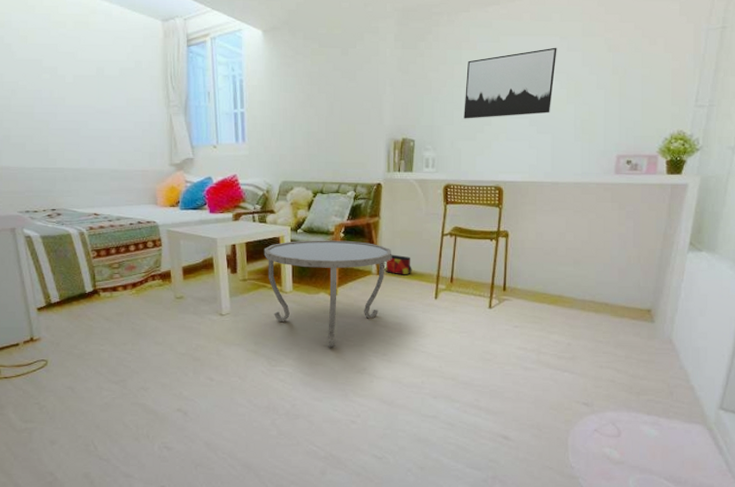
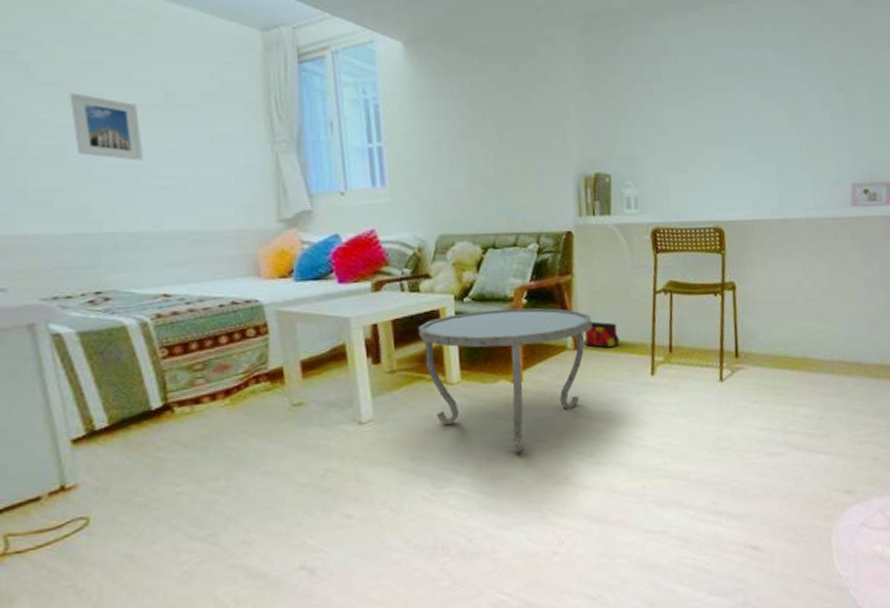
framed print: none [36,67,82,117] -> present [69,93,143,161]
wall art: present [464,47,557,119] -> none [668,60,773,147]

